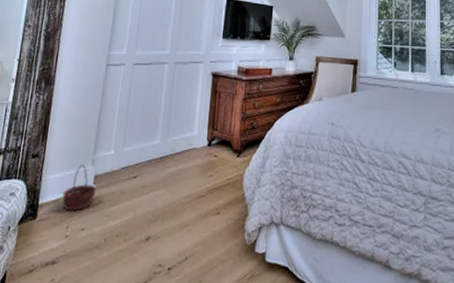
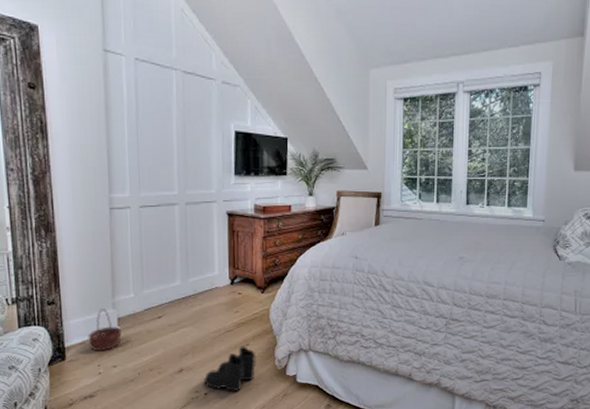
boots: none [168,214,226,269] -> present [203,346,257,392]

